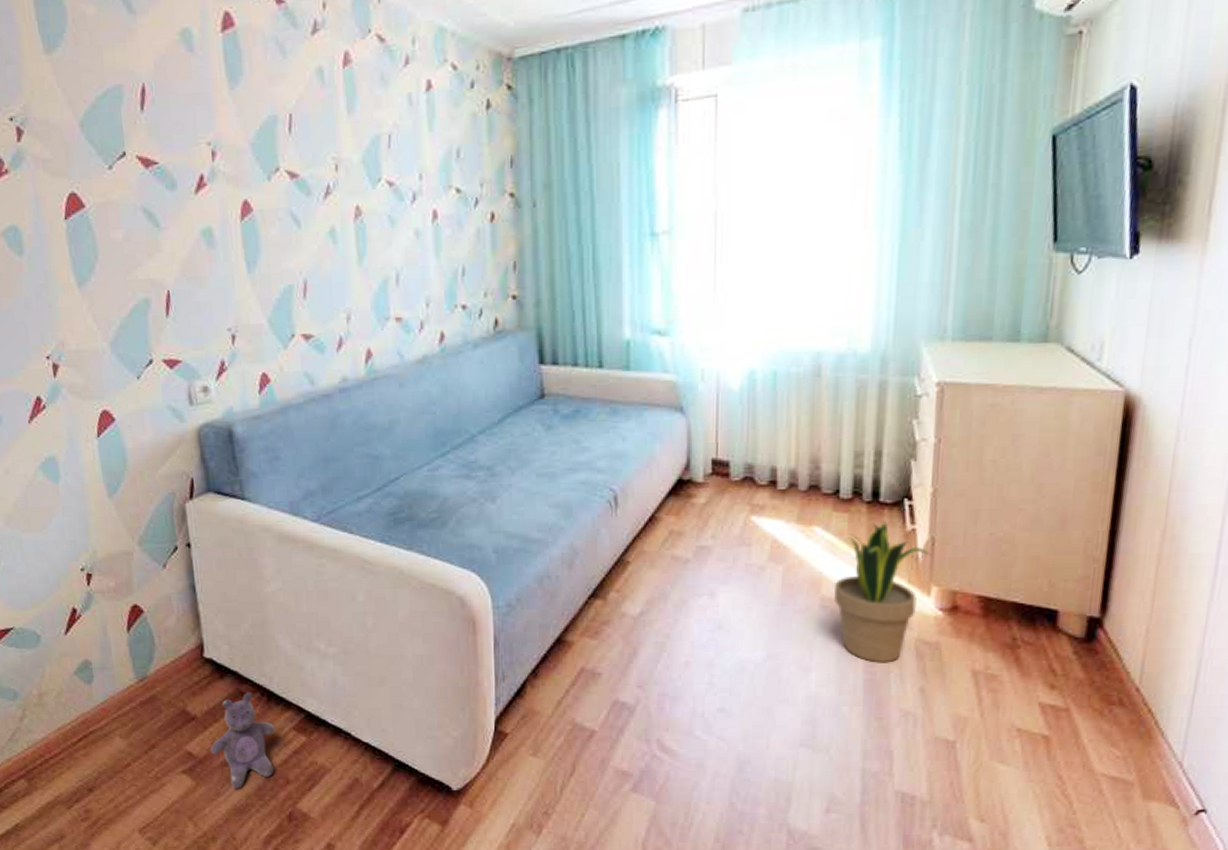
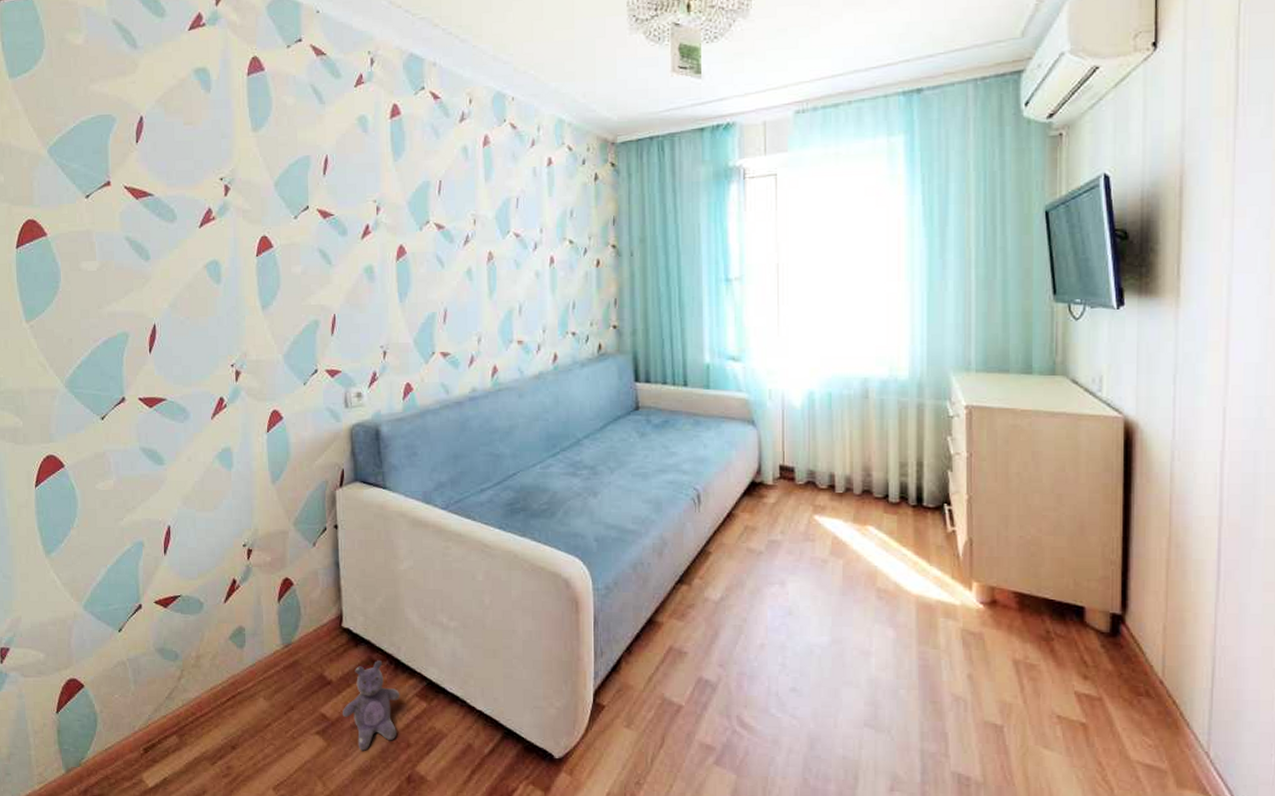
potted plant: present [833,521,931,663] -> none [887,523,970,651]

